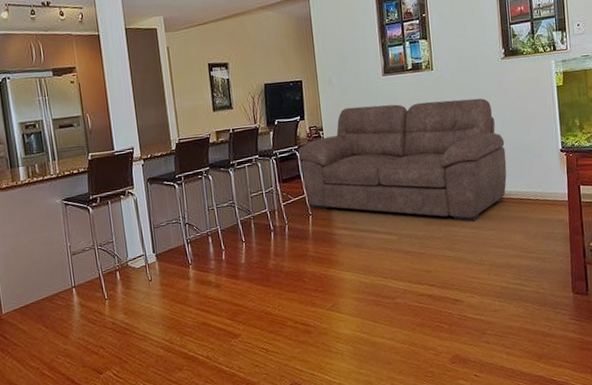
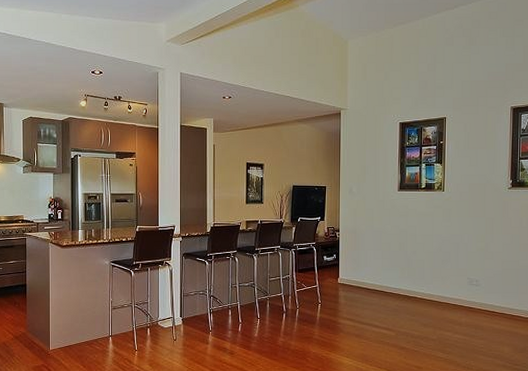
sofa: present [297,98,507,222] -> none [315,215,503,329]

